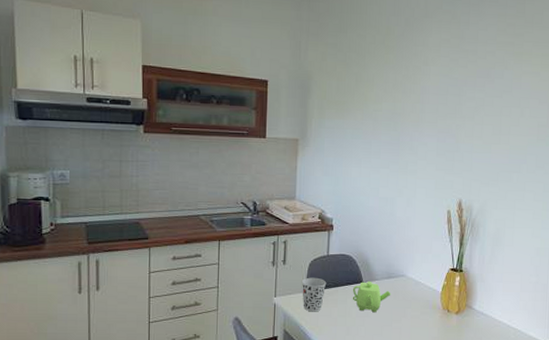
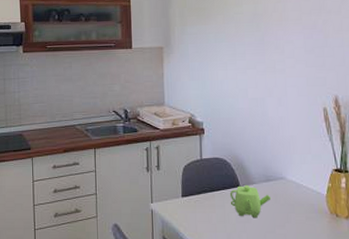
cup: present [301,277,327,312] -> none [176,182,203,218]

